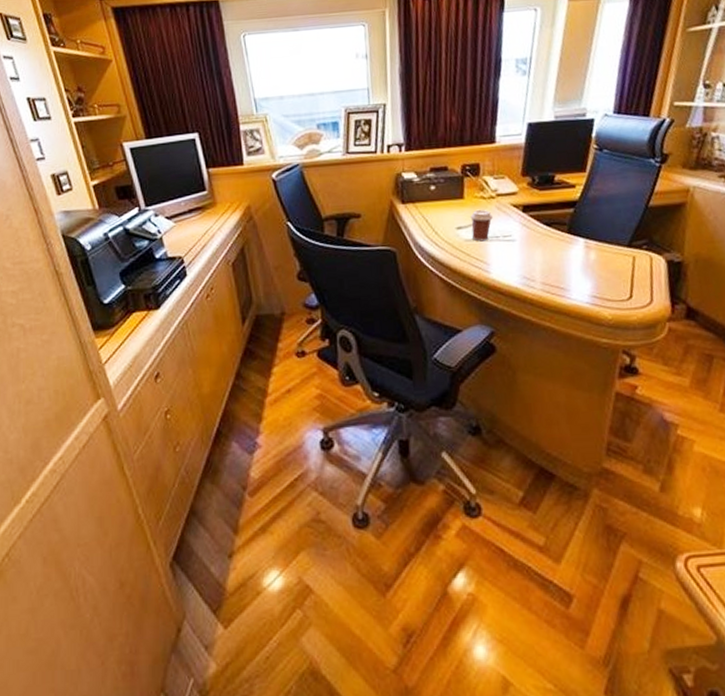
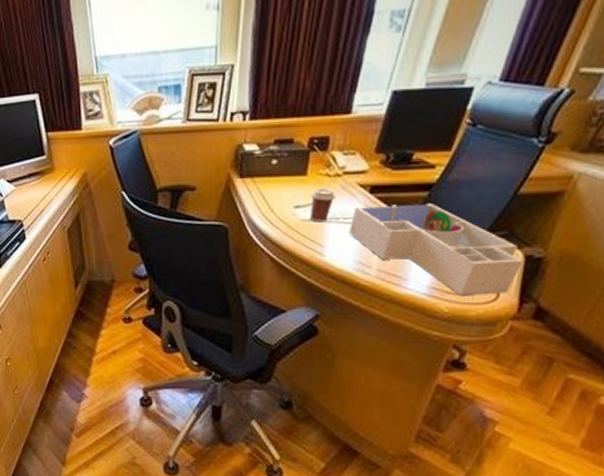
desk organizer: none [510,218,667,302] -> present [349,202,524,295]

